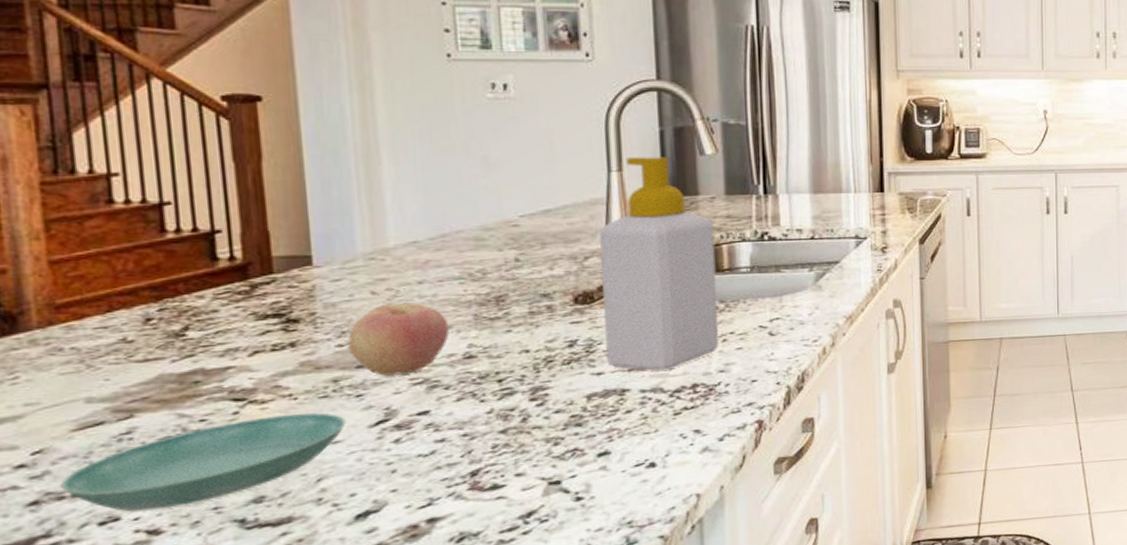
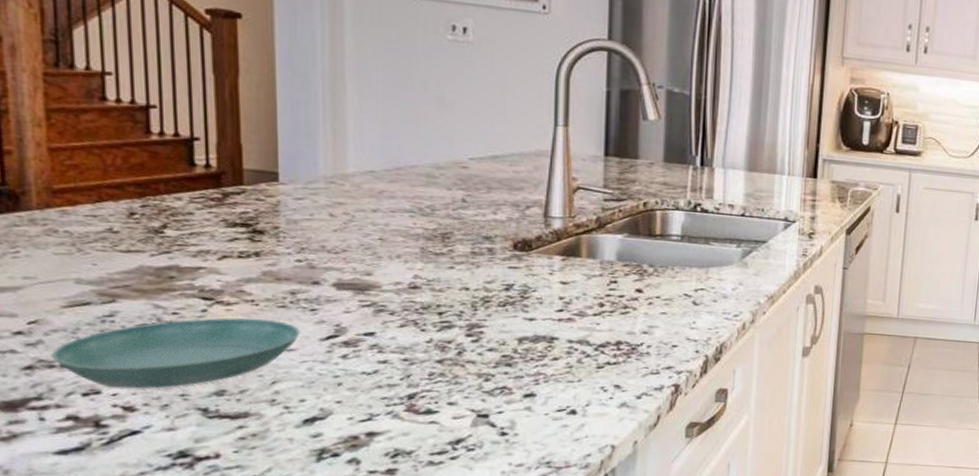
apple: present [348,302,450,377] -> none [307,227,397,296]
soap bottle: present [599,157,719,371] -> none [539,113,650,325]

